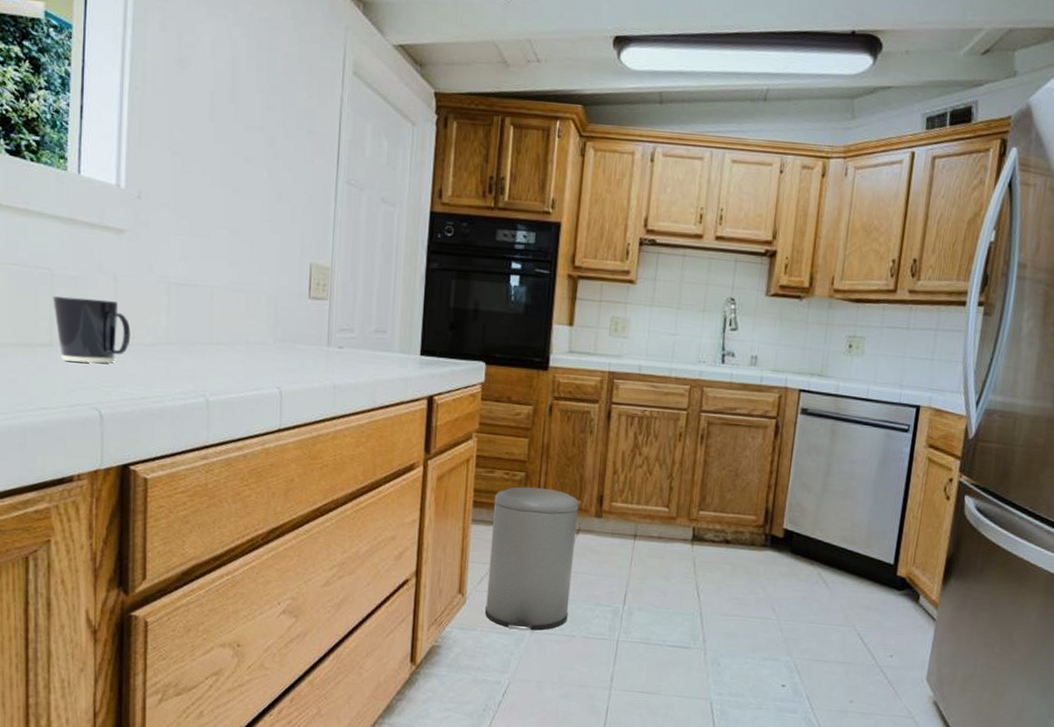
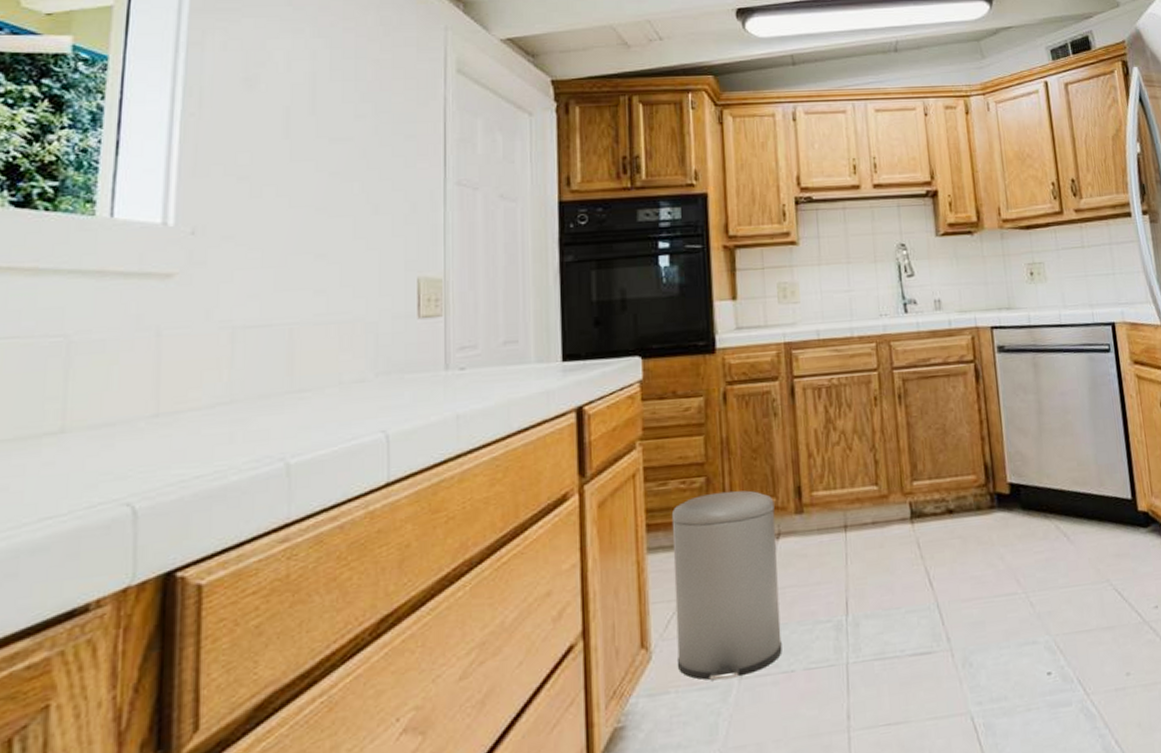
mug: present [53,295,131,363] -> none [68,360,180,449]

